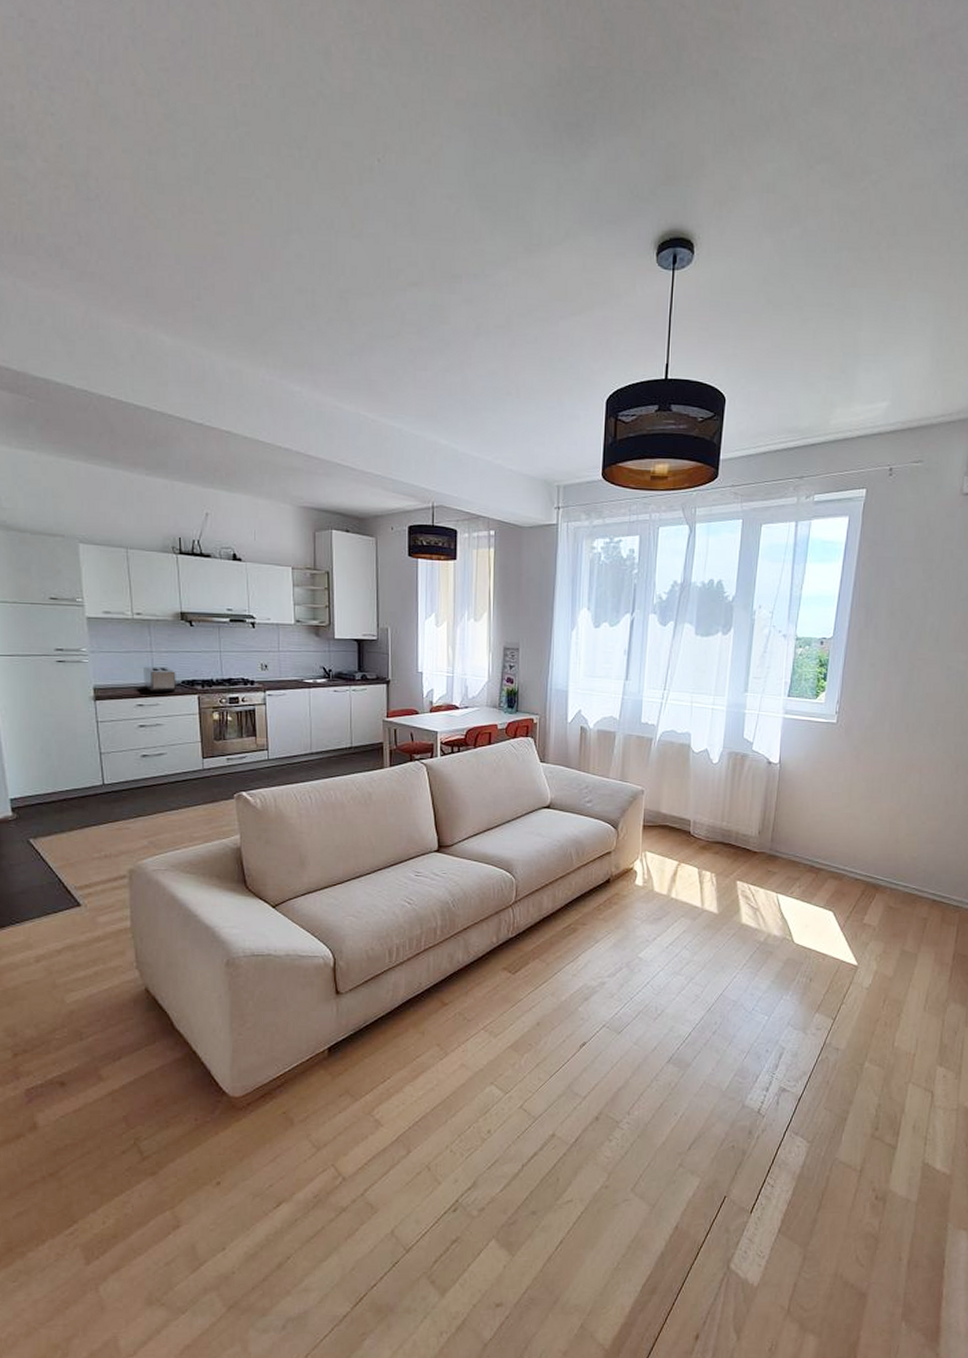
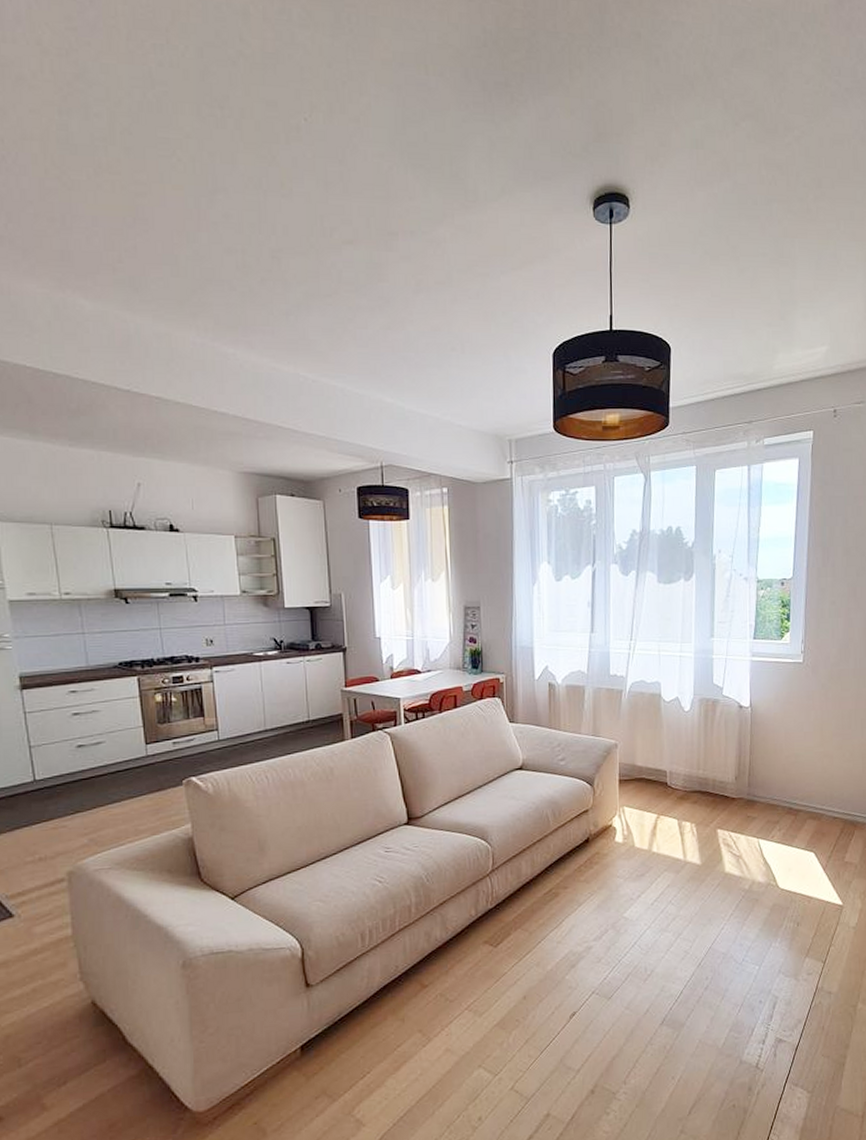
toaster: present [144,666,176,693] -> none [75,648,113,677]

